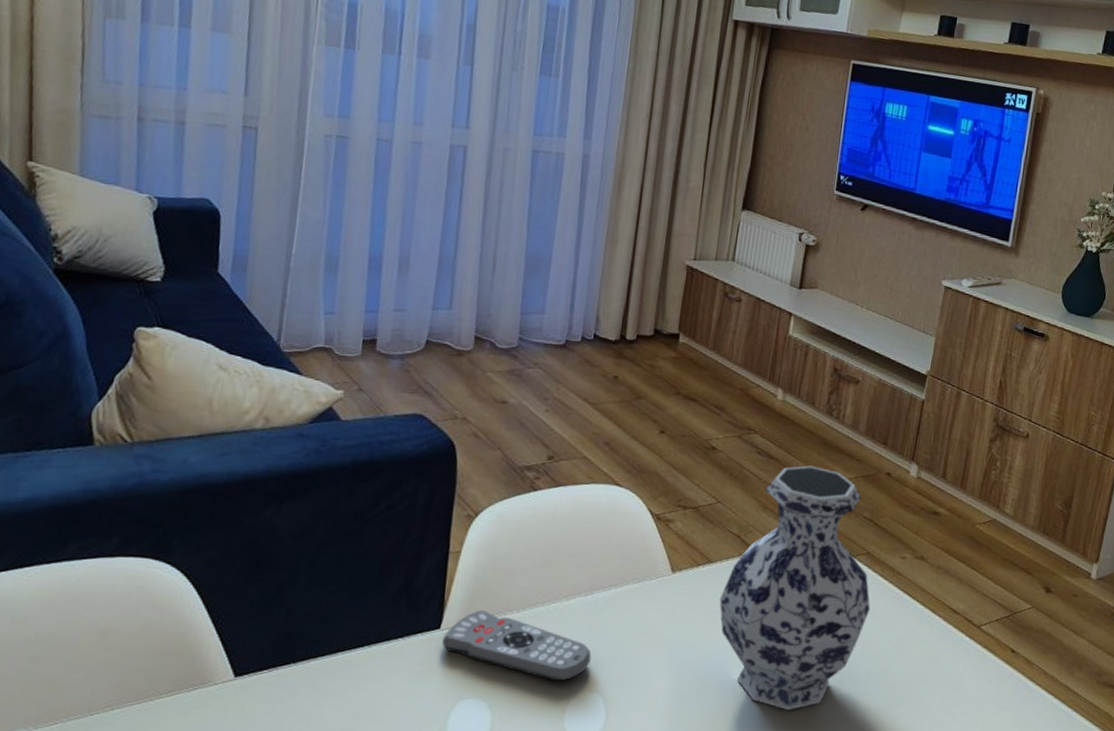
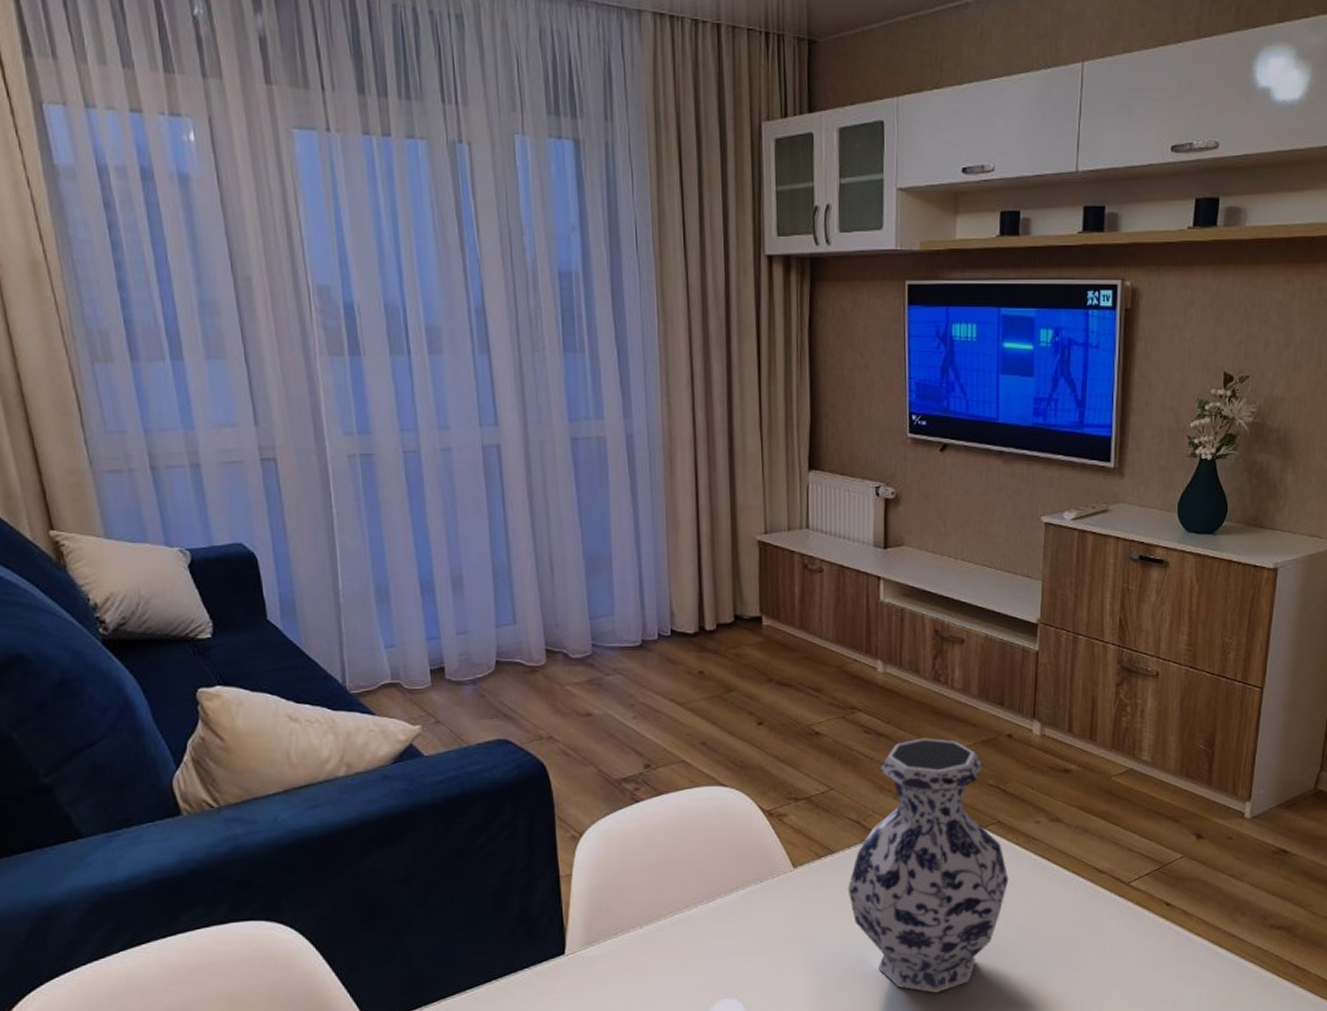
remote control: present [441,610,592,682] -> none [568,930,724,993]

